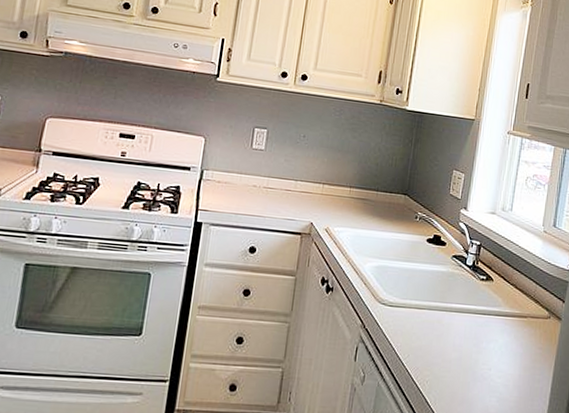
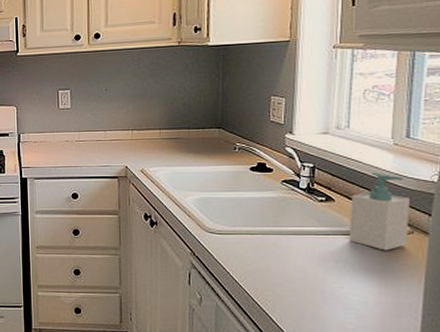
soap bottle: none [500,256,550,334] -> present [348,172,410,251]

